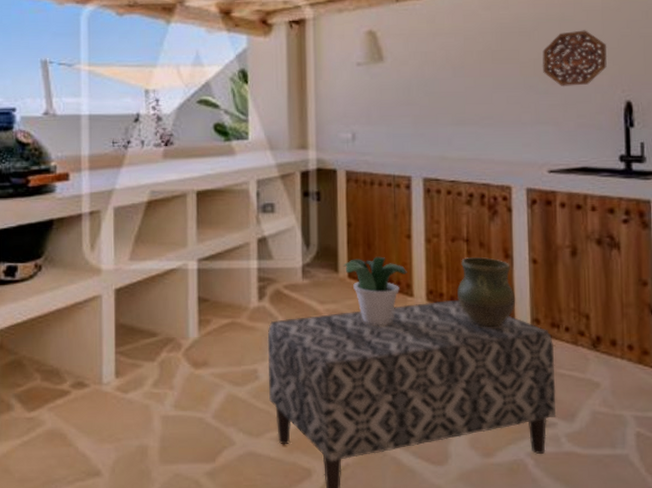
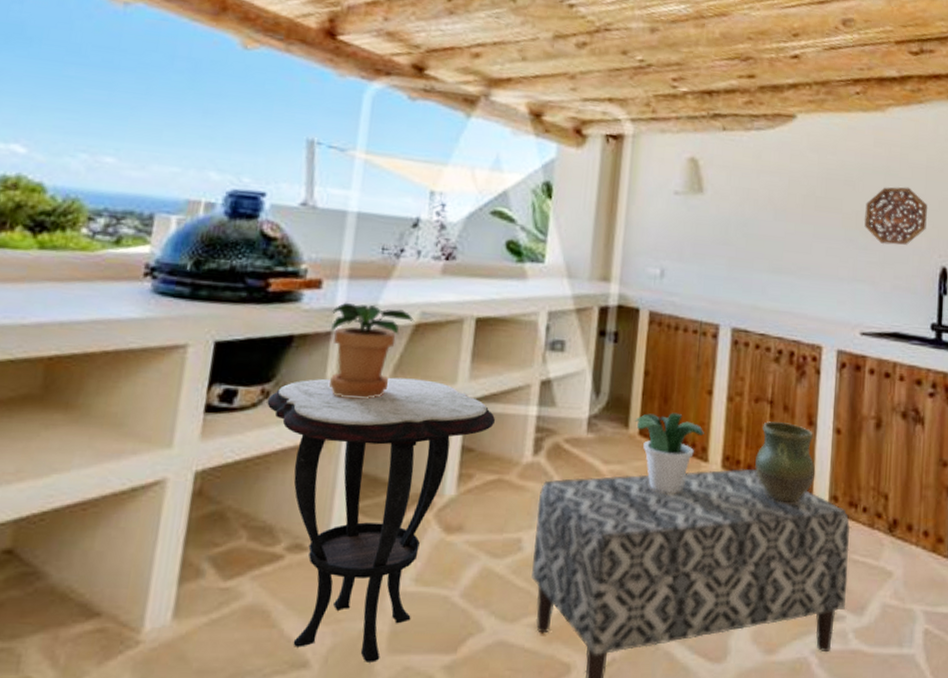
side table: none [40,246,224,471] -> present [267,377,496,663]
potted plant: none [80,189,148,266] -> present [329,302,416,399]

